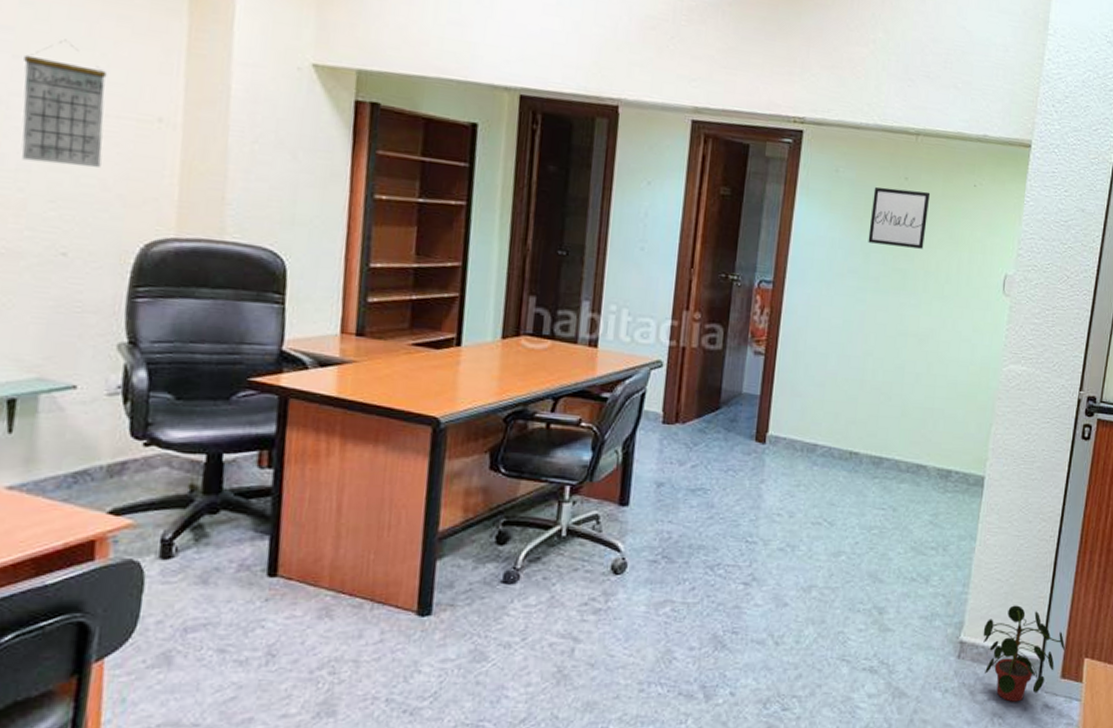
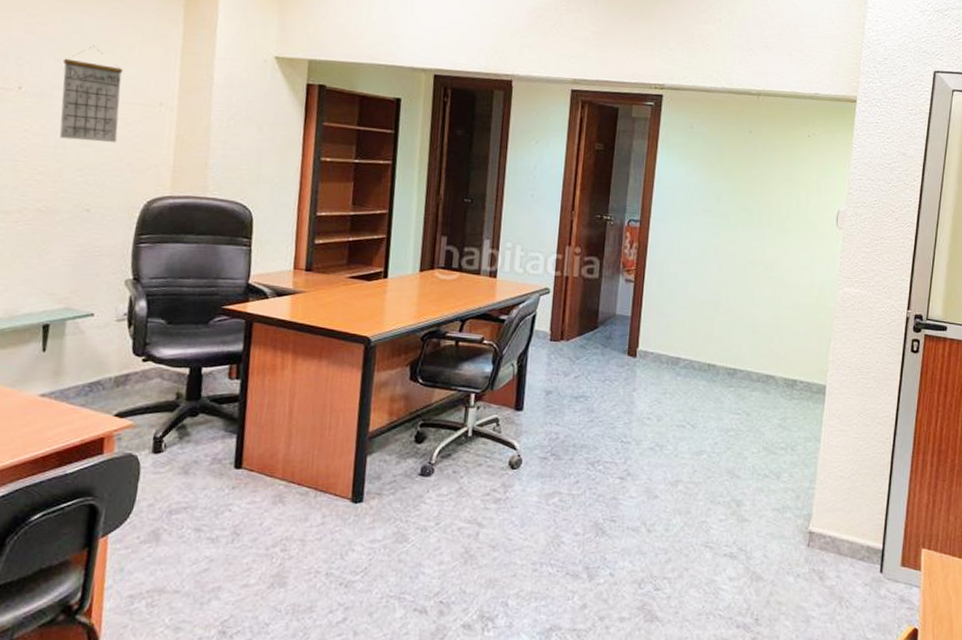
wall art: present [868,187,931,249] -> none [719,139,771,190]
potted plant: present [983,605,1066,702] -> none [829,500,904,587]

